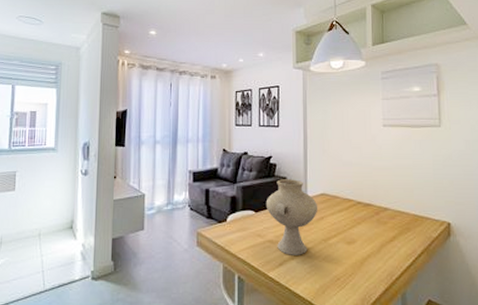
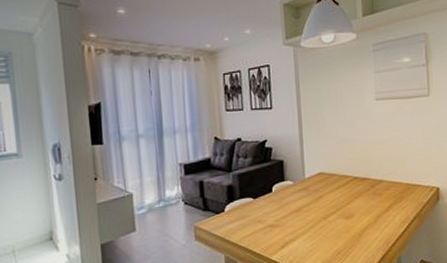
vase: present [266,179,318,255] -> none [263,161,317,237]

